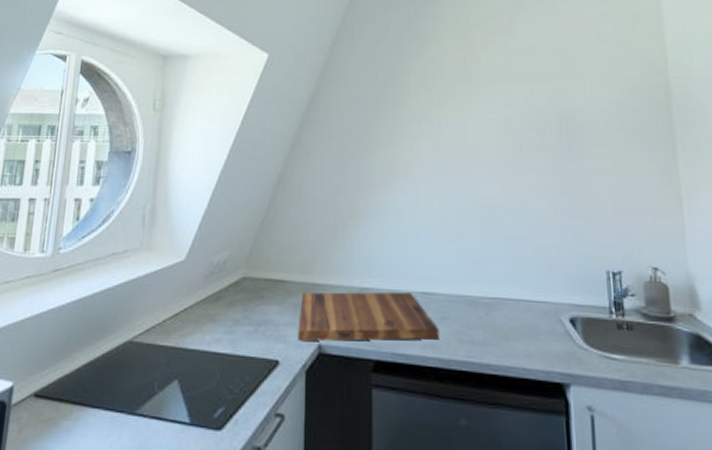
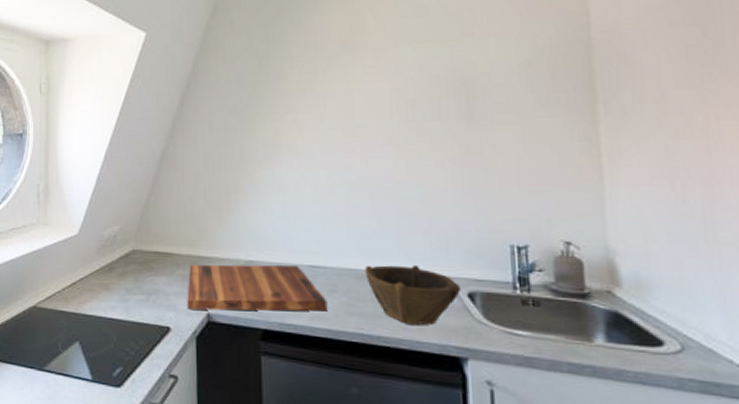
bowl: none [475,290,563,353] -> present [364,264,460,326]

